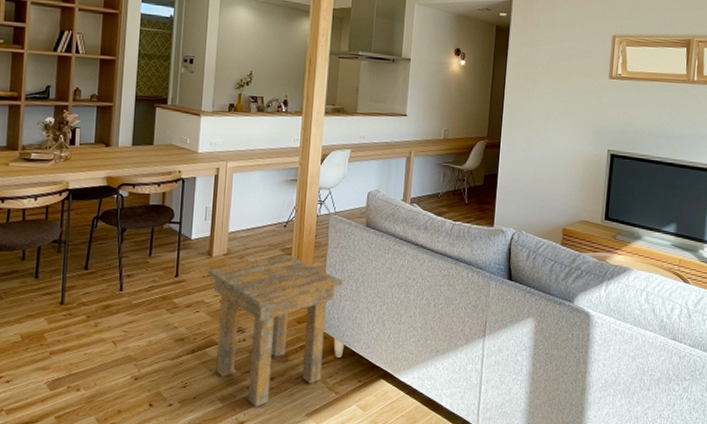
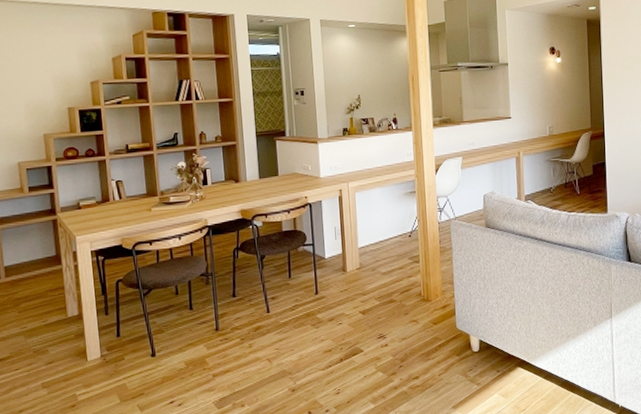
side table: present [208,254,343,407] -> none [344,261,471,405]

